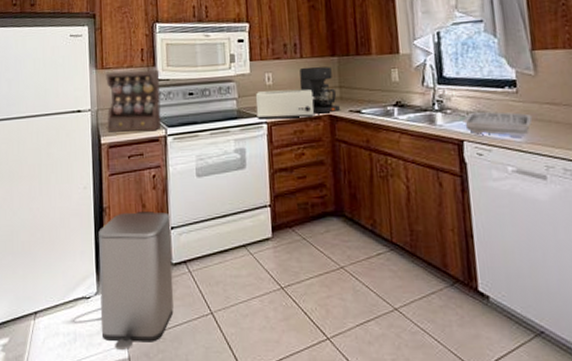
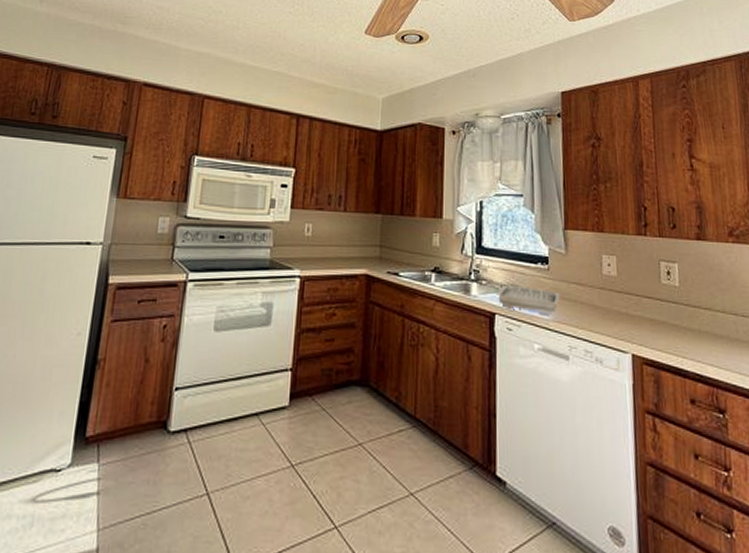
pedal bin: present [98,211,174,350] -> none [67,367,176,538]
spice rack: present [105,70,162,133] -> none [118,203,190,275]
toaster: present [255,89,315,119] -> none [290,242,354,275]
coffee maker: present [299,66,340,115] -> none [339,221,378,274]

